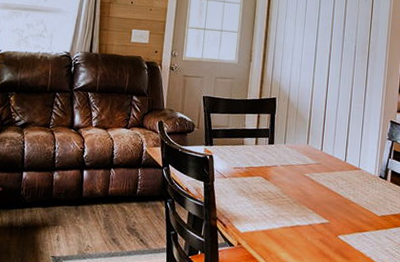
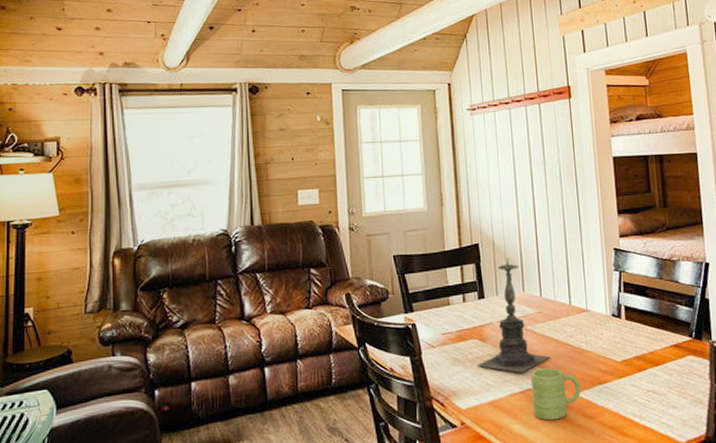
candle holder: none [259,114,321,211] -> present [477,258,551,373]
mug: none [299,210,343,255] -> present [530,368,581,421]

